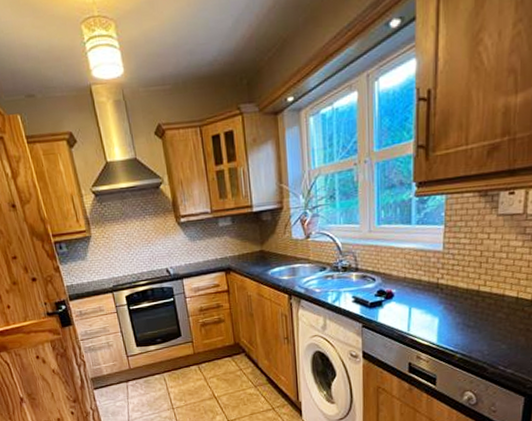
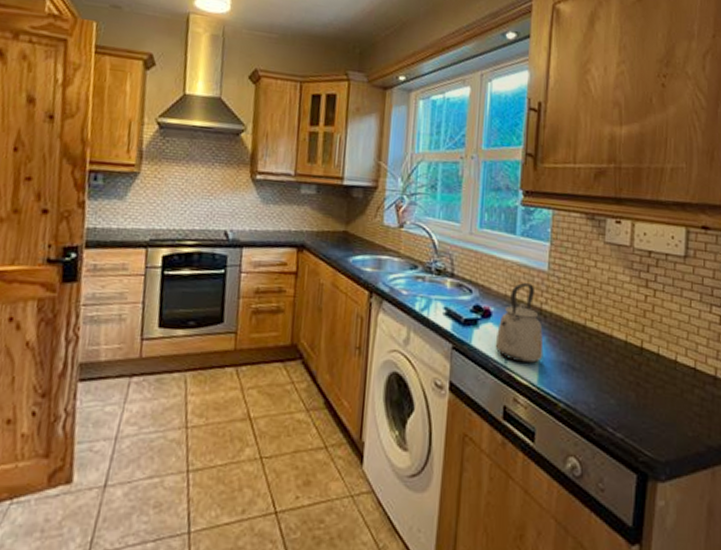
kettle: none [398,263,441,329] -> present [495,282,544,364]

